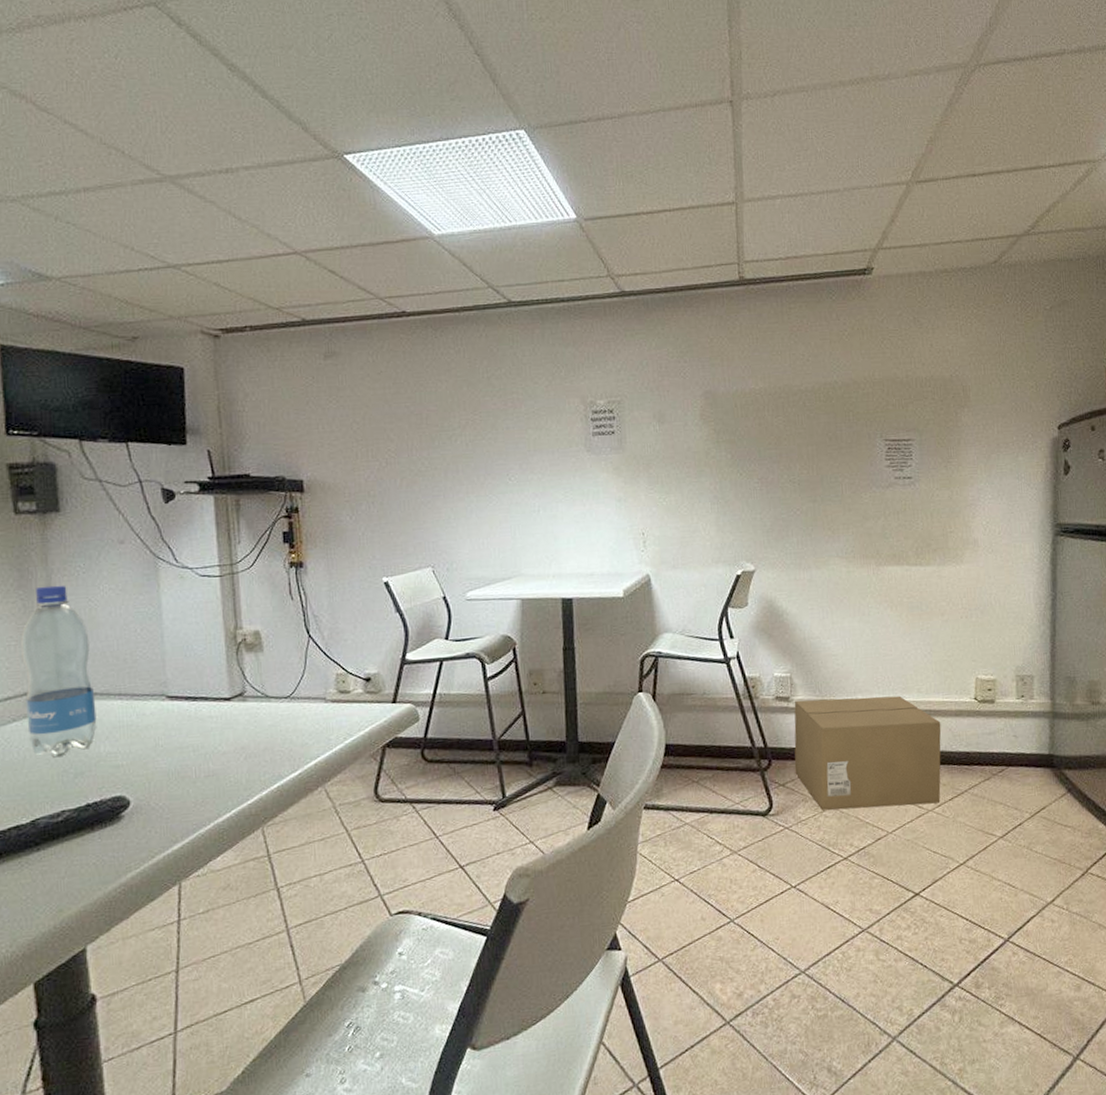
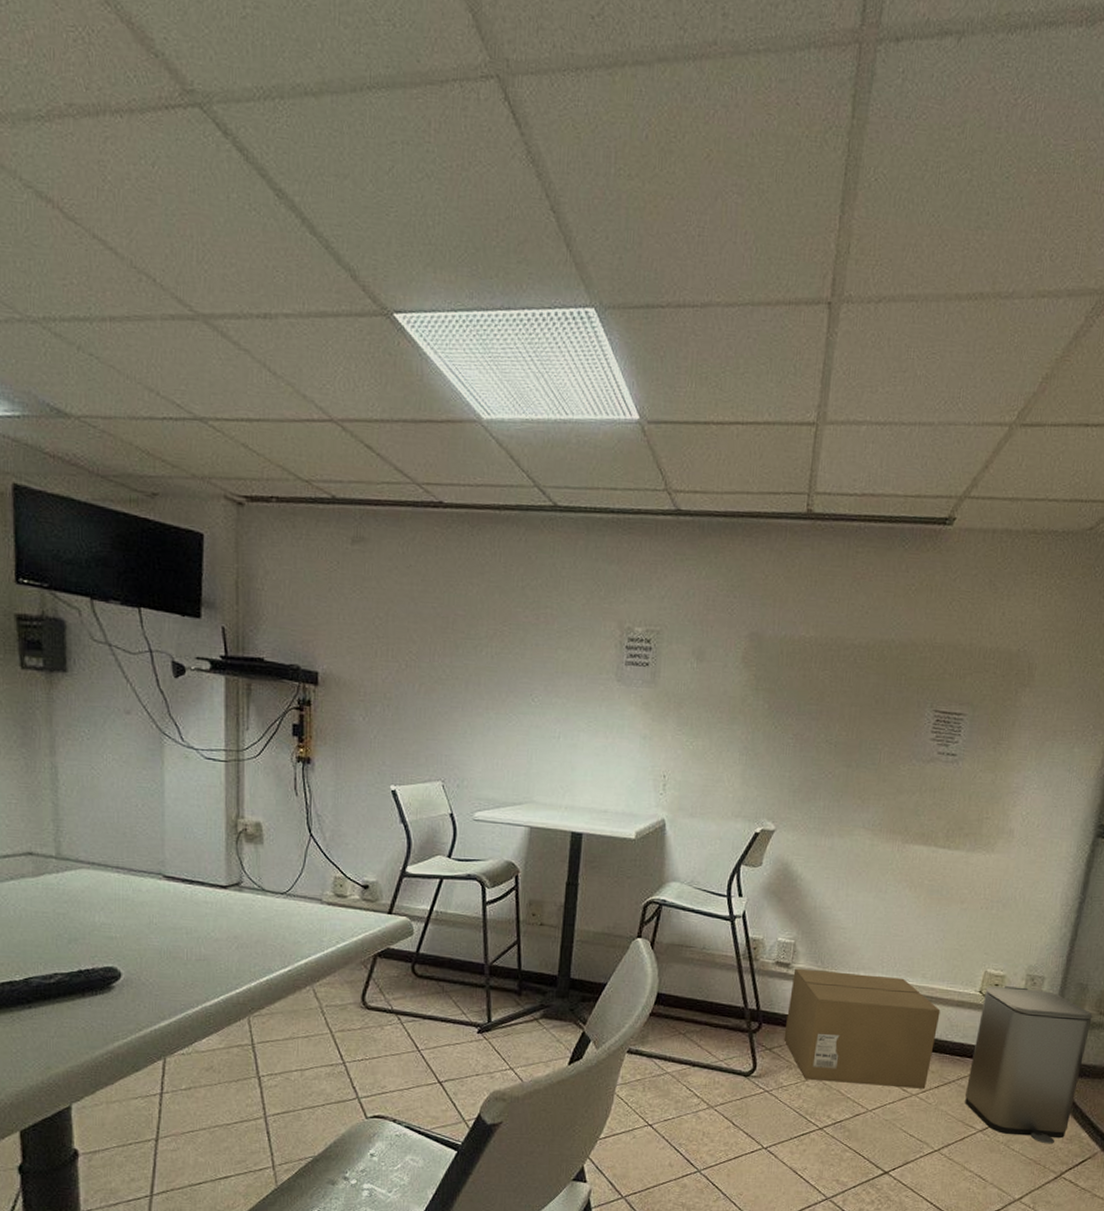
bottle: present [21,585,97,758] -> none [22,747,93,921]
pedal bin: none [979,688,1086,842] -> present [965,985,1093,1144]

